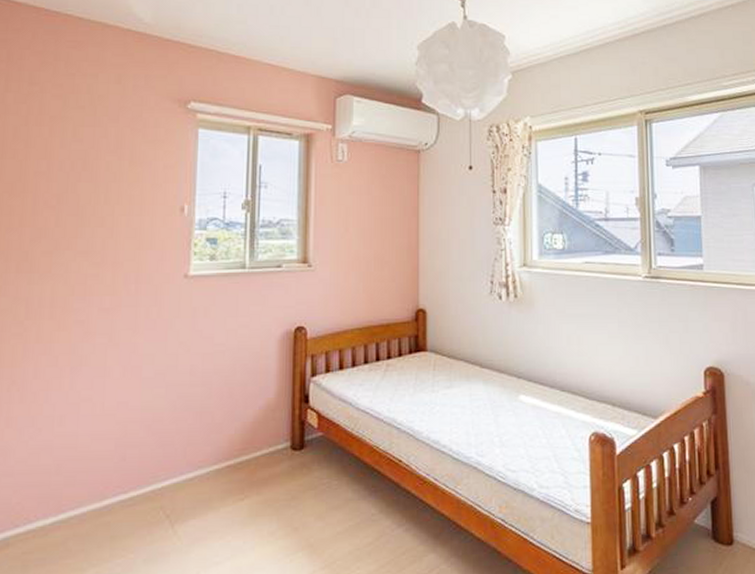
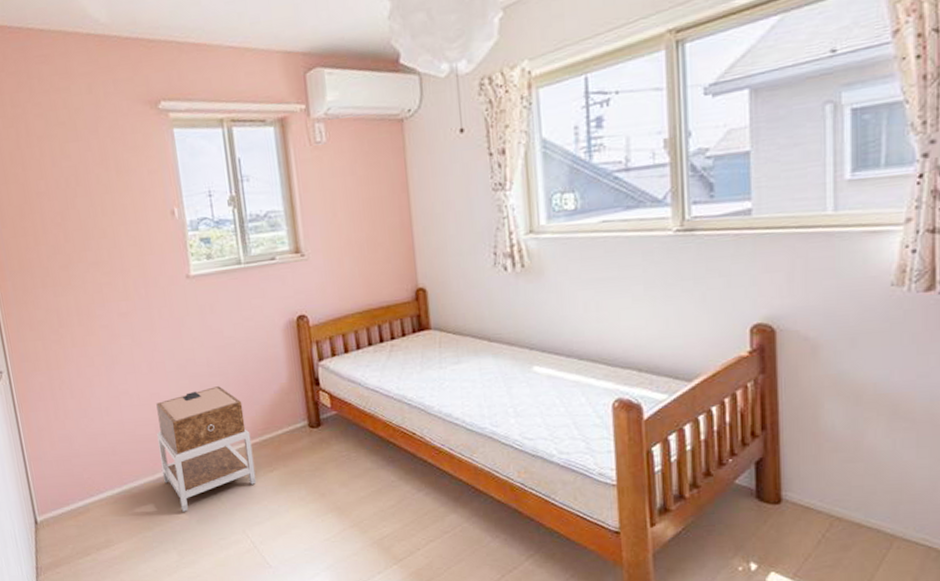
nightstand: none [113,398,225,549] -> present [156,386,257,512]

